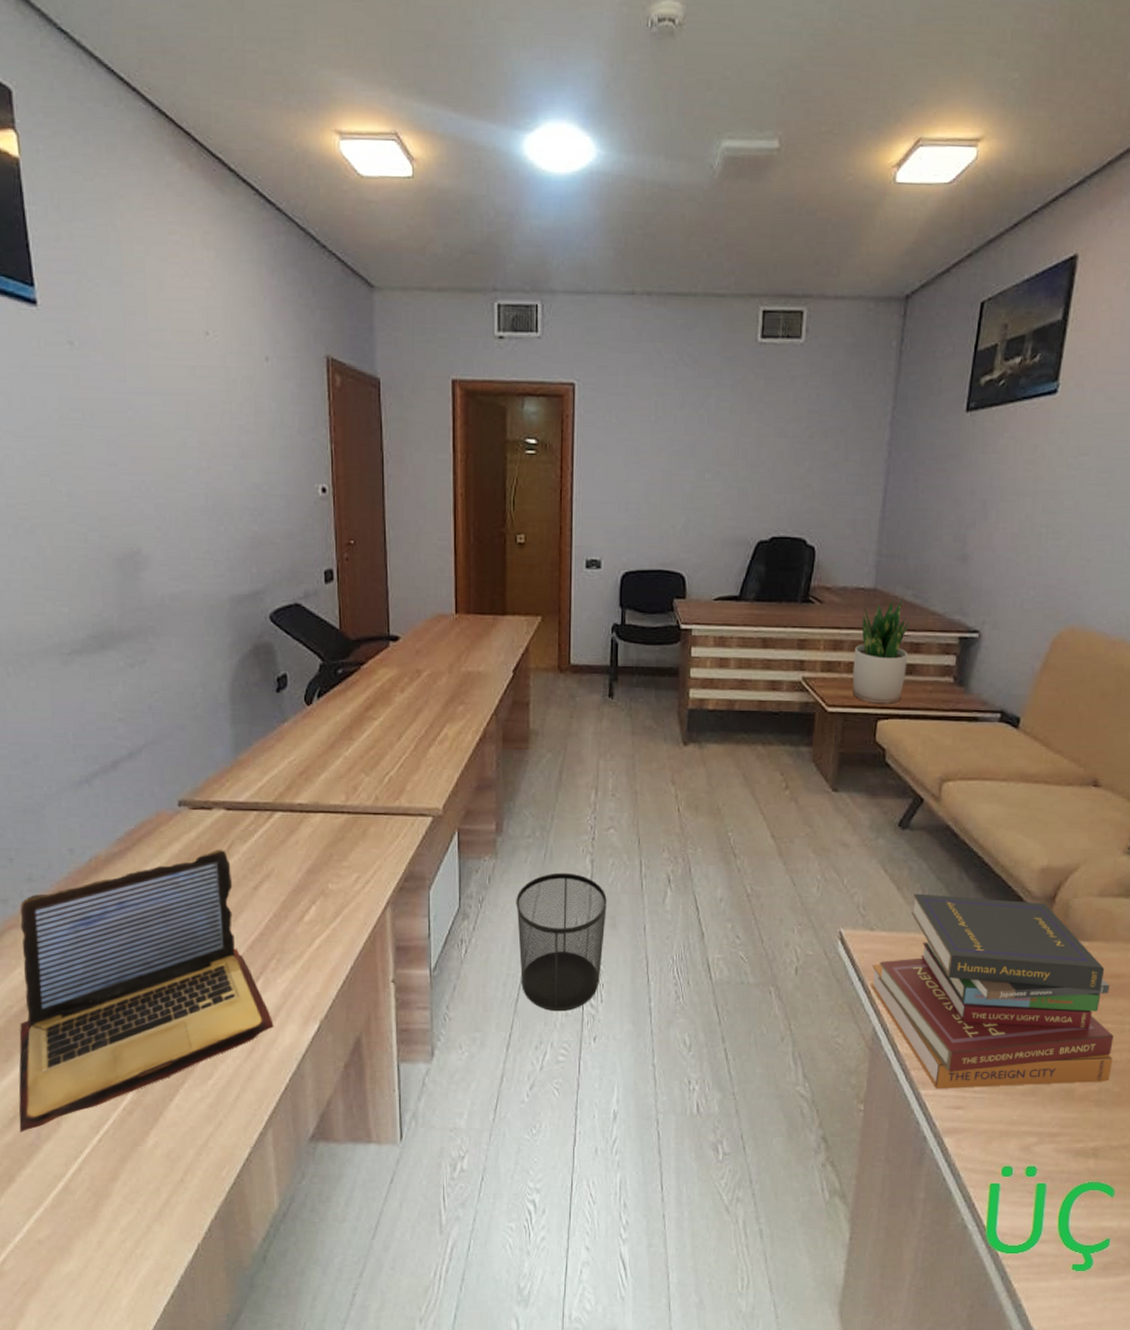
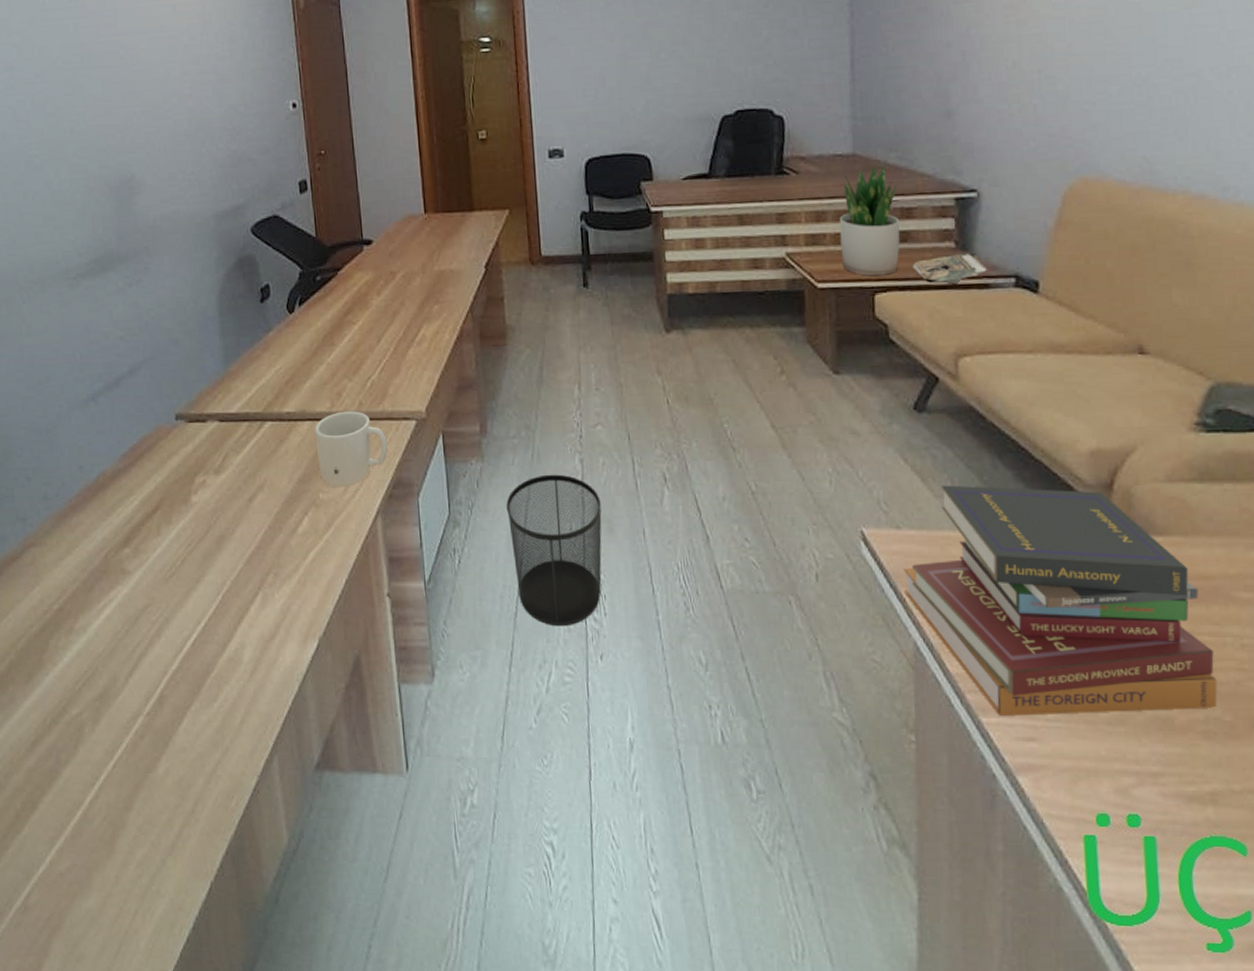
laptop: present [19,849,274,1132] -> none [37,461,274,757]
mug: none [327,805,402,880] -> present [314,411,388,488]
magazine: none [913,689,978,715] -> present [912,253,987,284]

